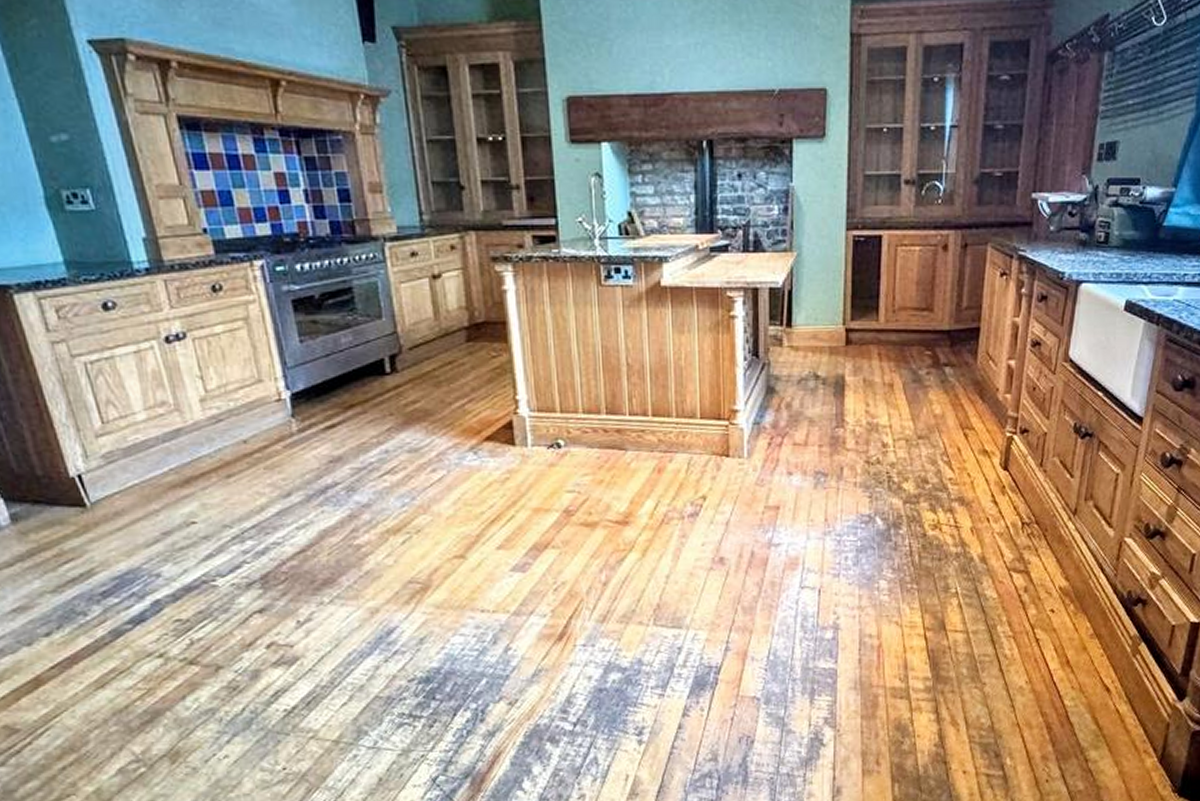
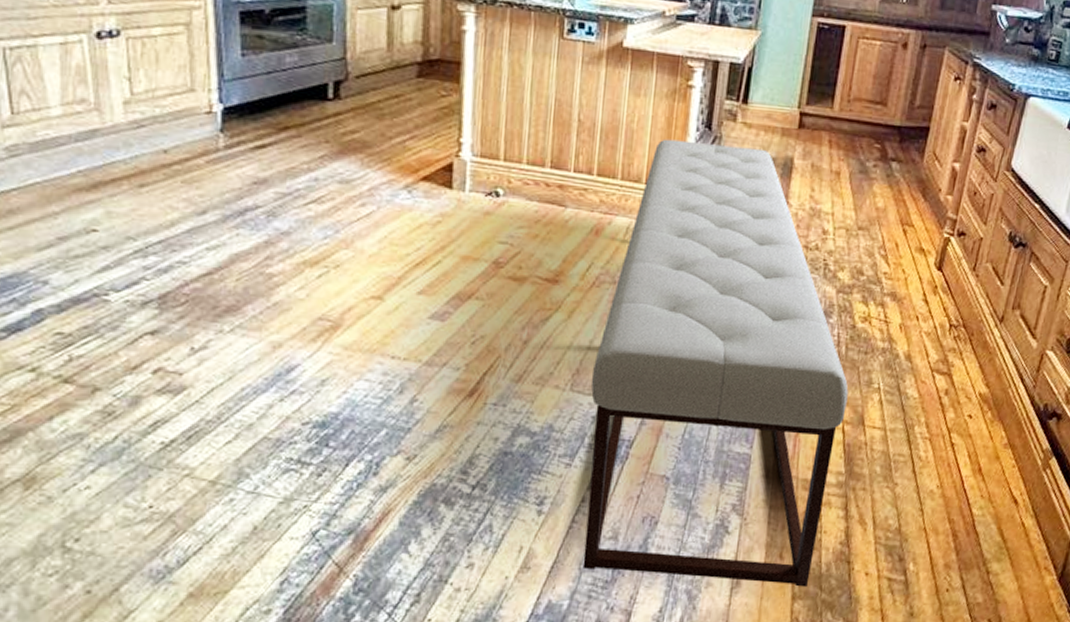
bench: none [672,370,926,791] -> present [582,139,849,587]

